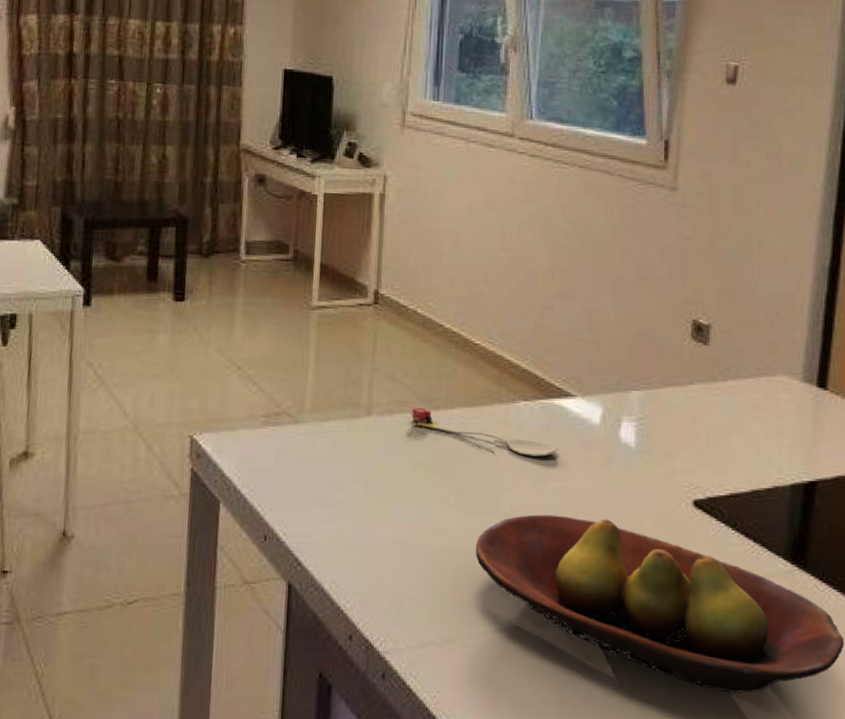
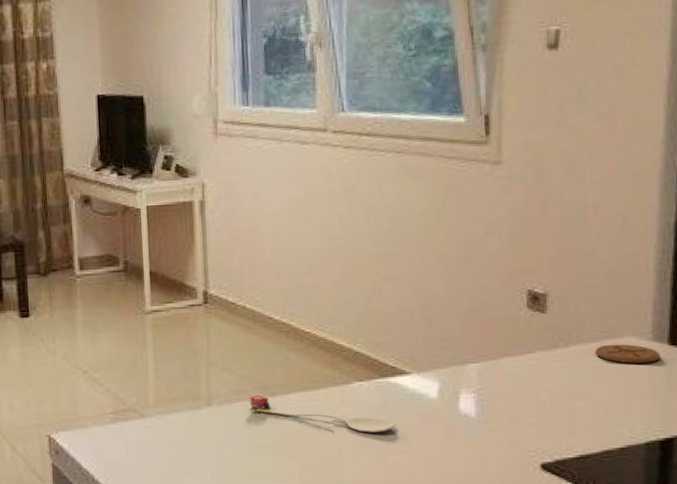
coaster: none [750,382,810,404] -> present [594,344,661,364]

